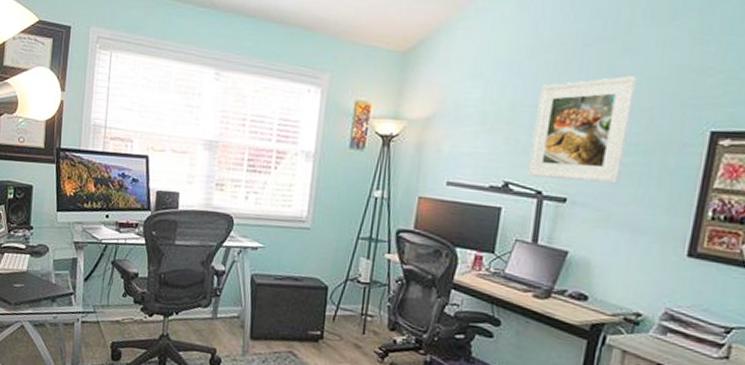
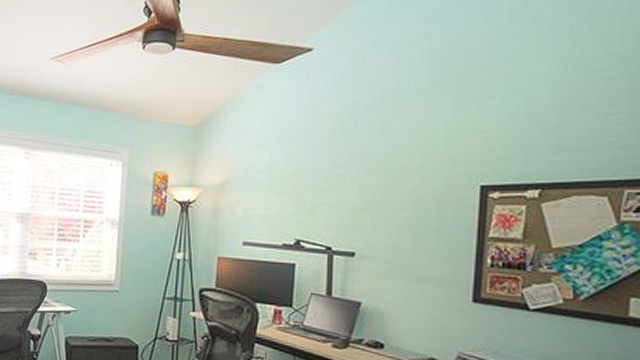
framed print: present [527,76,637,184] -> none [316,139,408,238]

